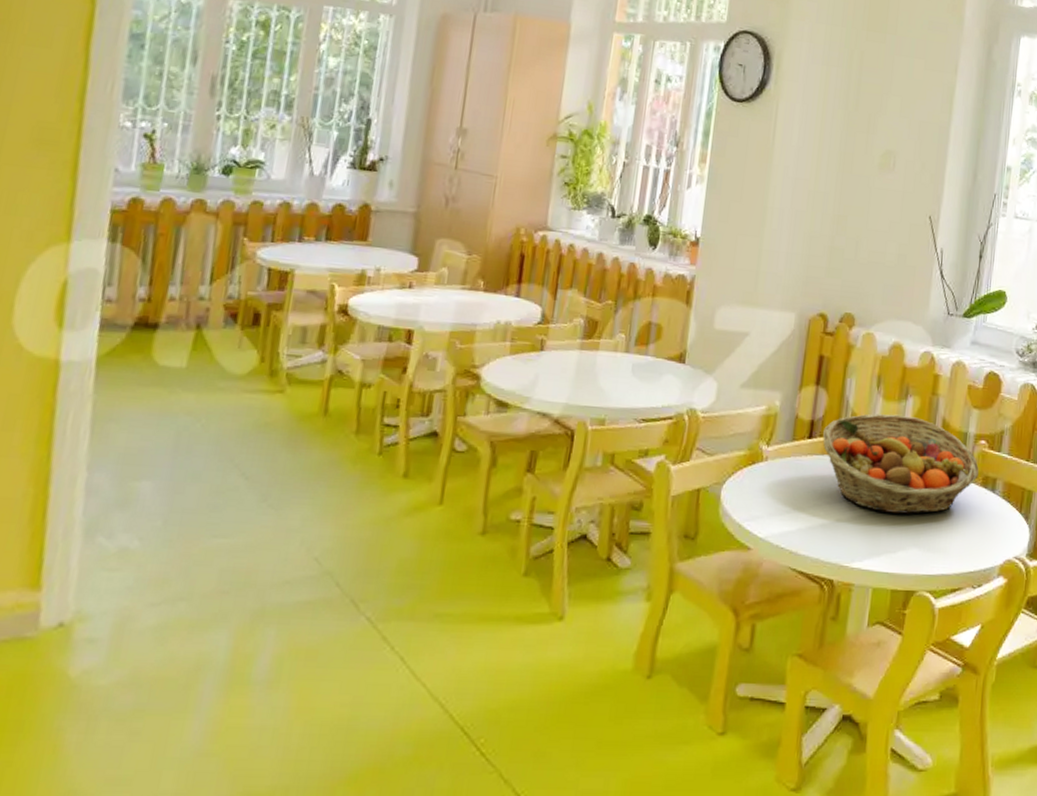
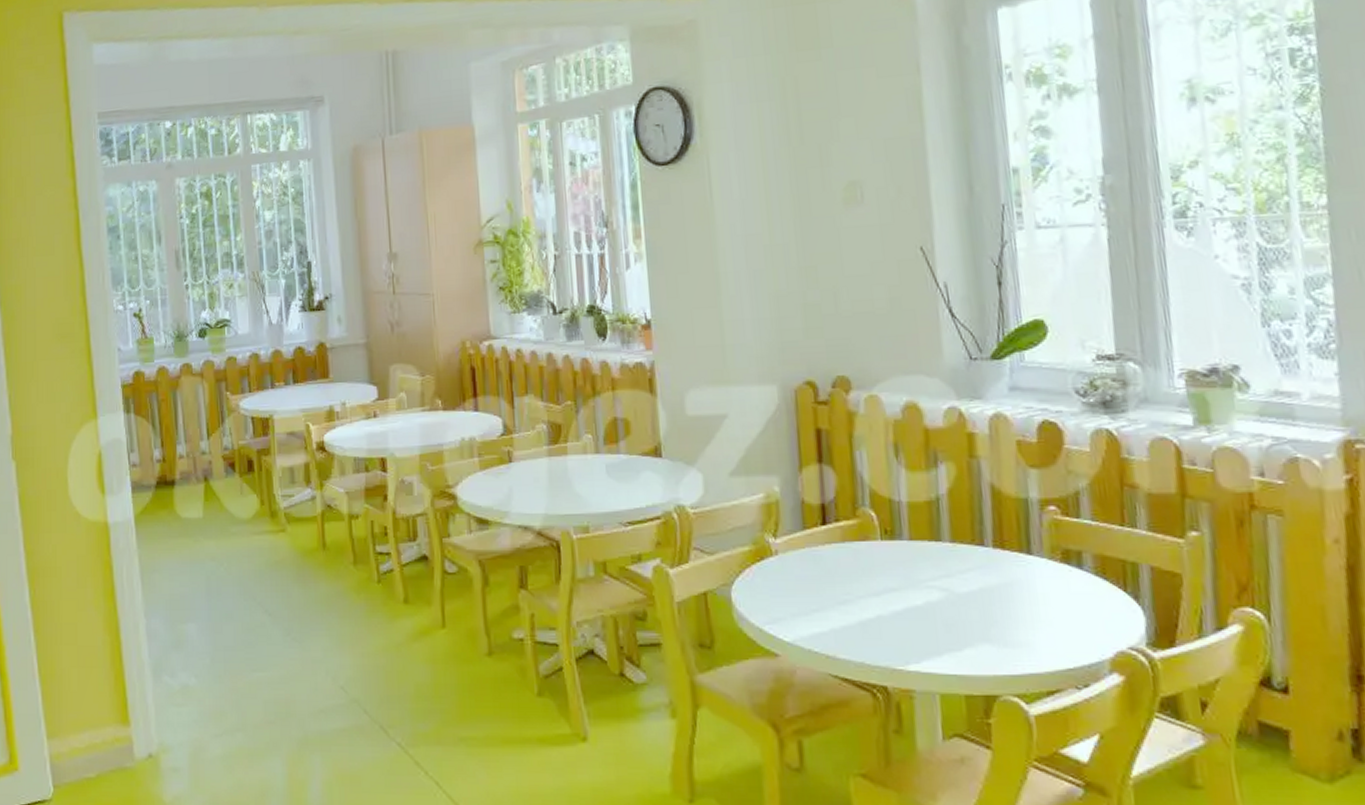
fruit basket: present [823,414,979,514] -> none [839,486,1055,603]

